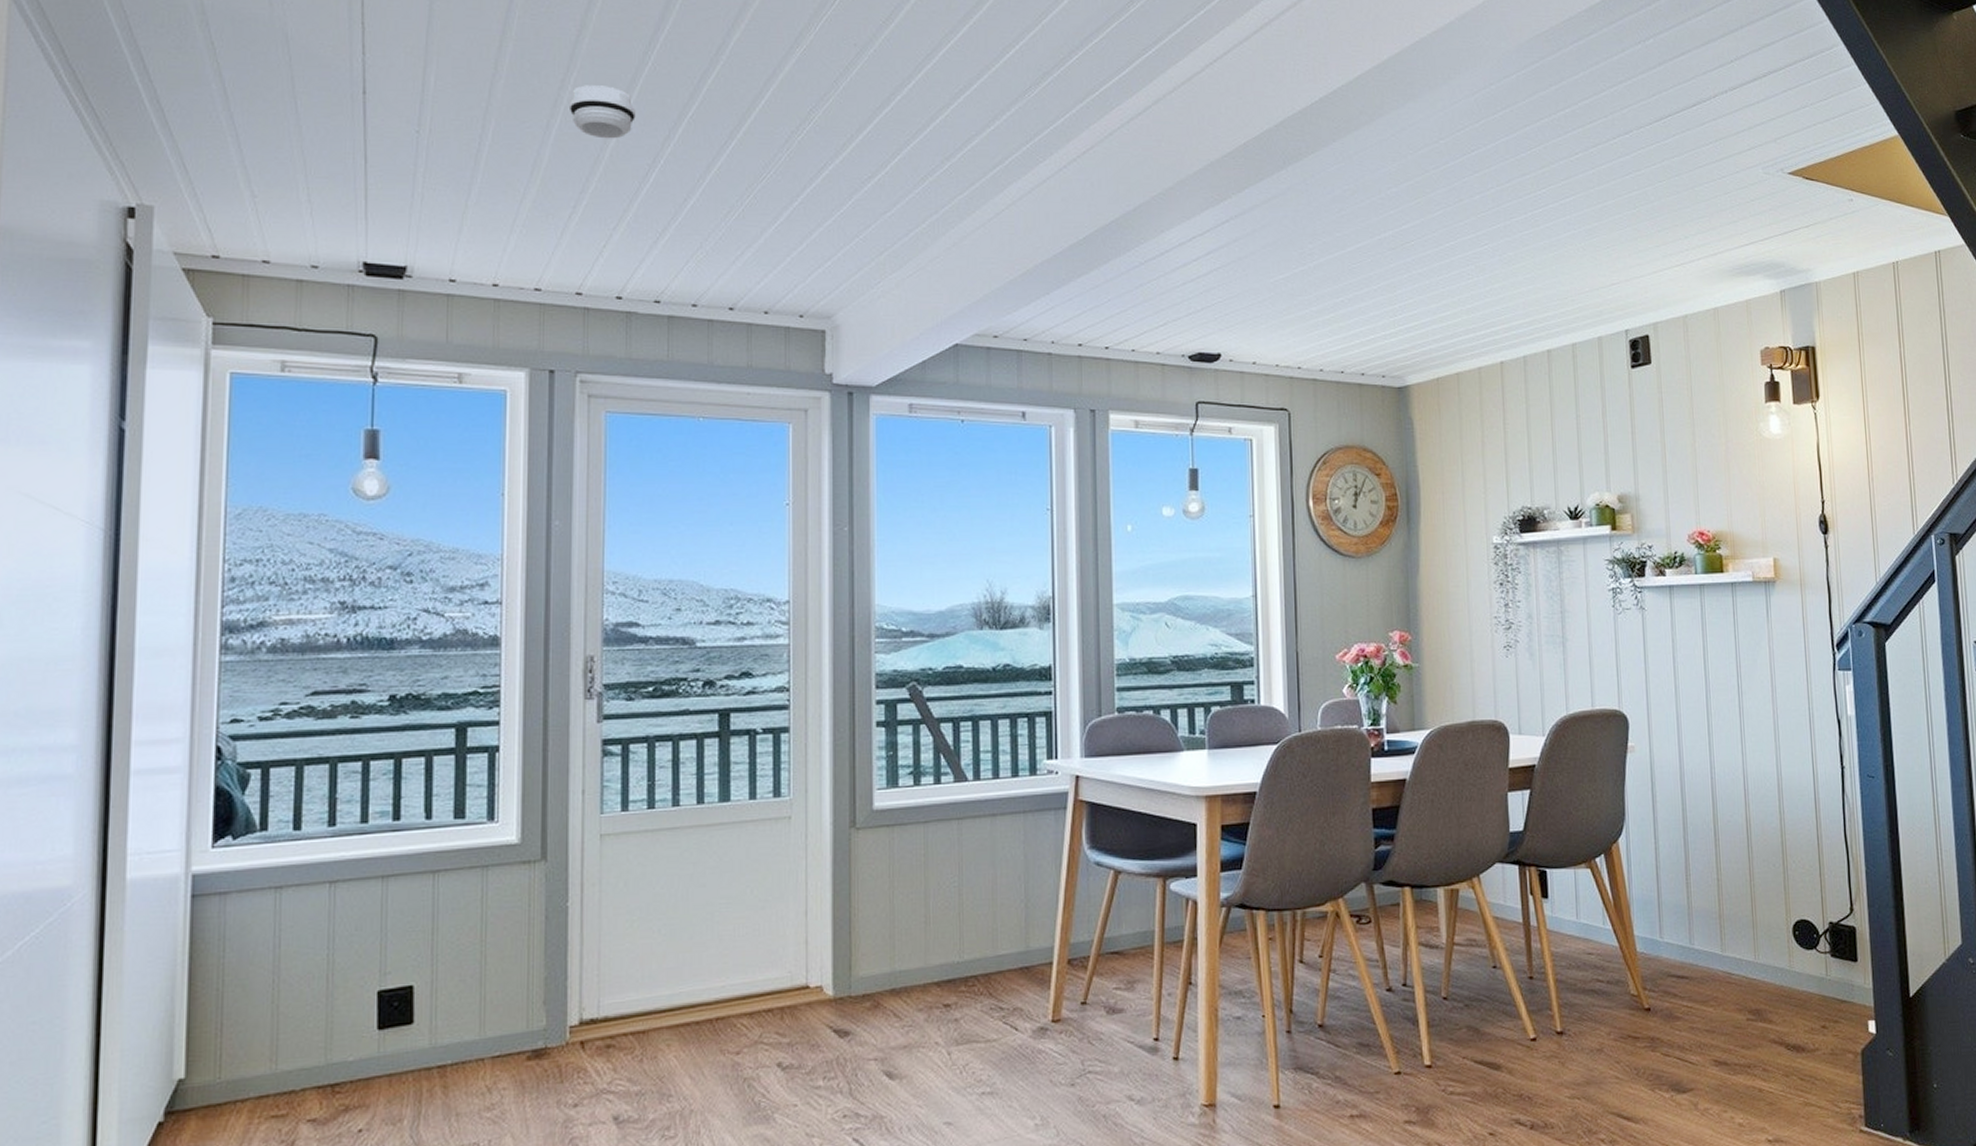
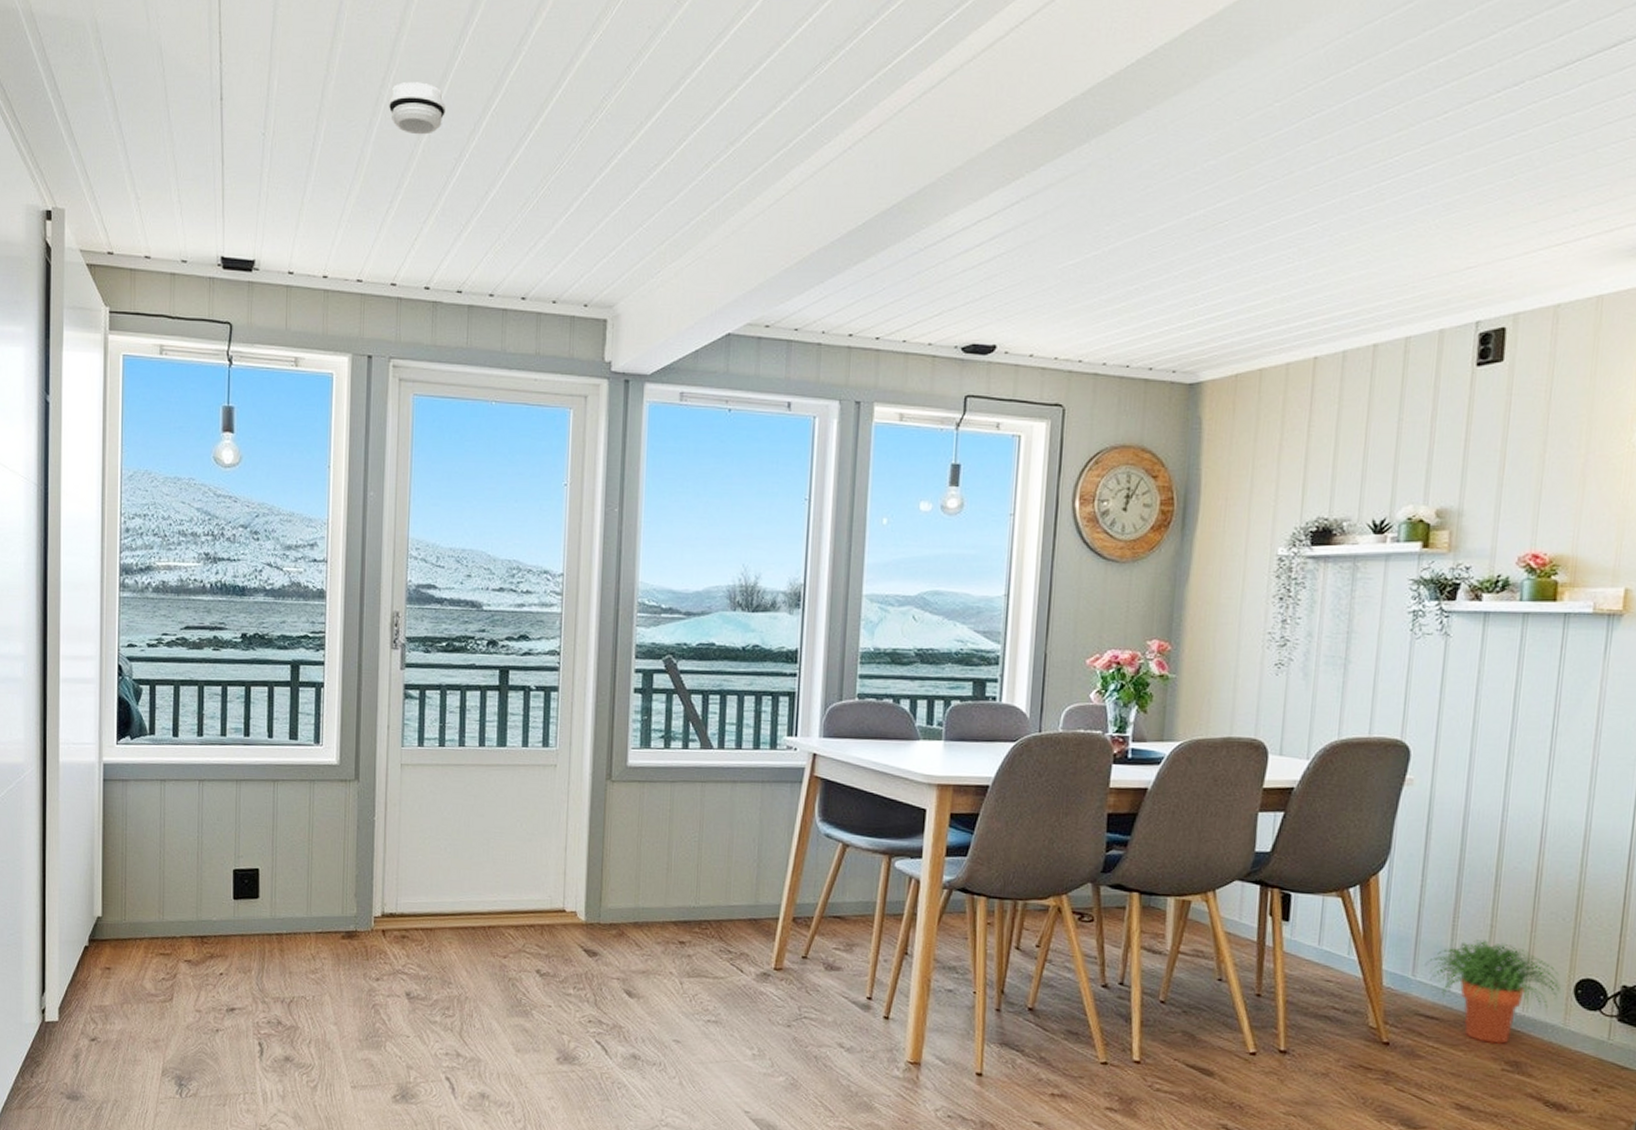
potted plant: none [1669,894,1783,995] -> present [1425,939,1561,1044]

